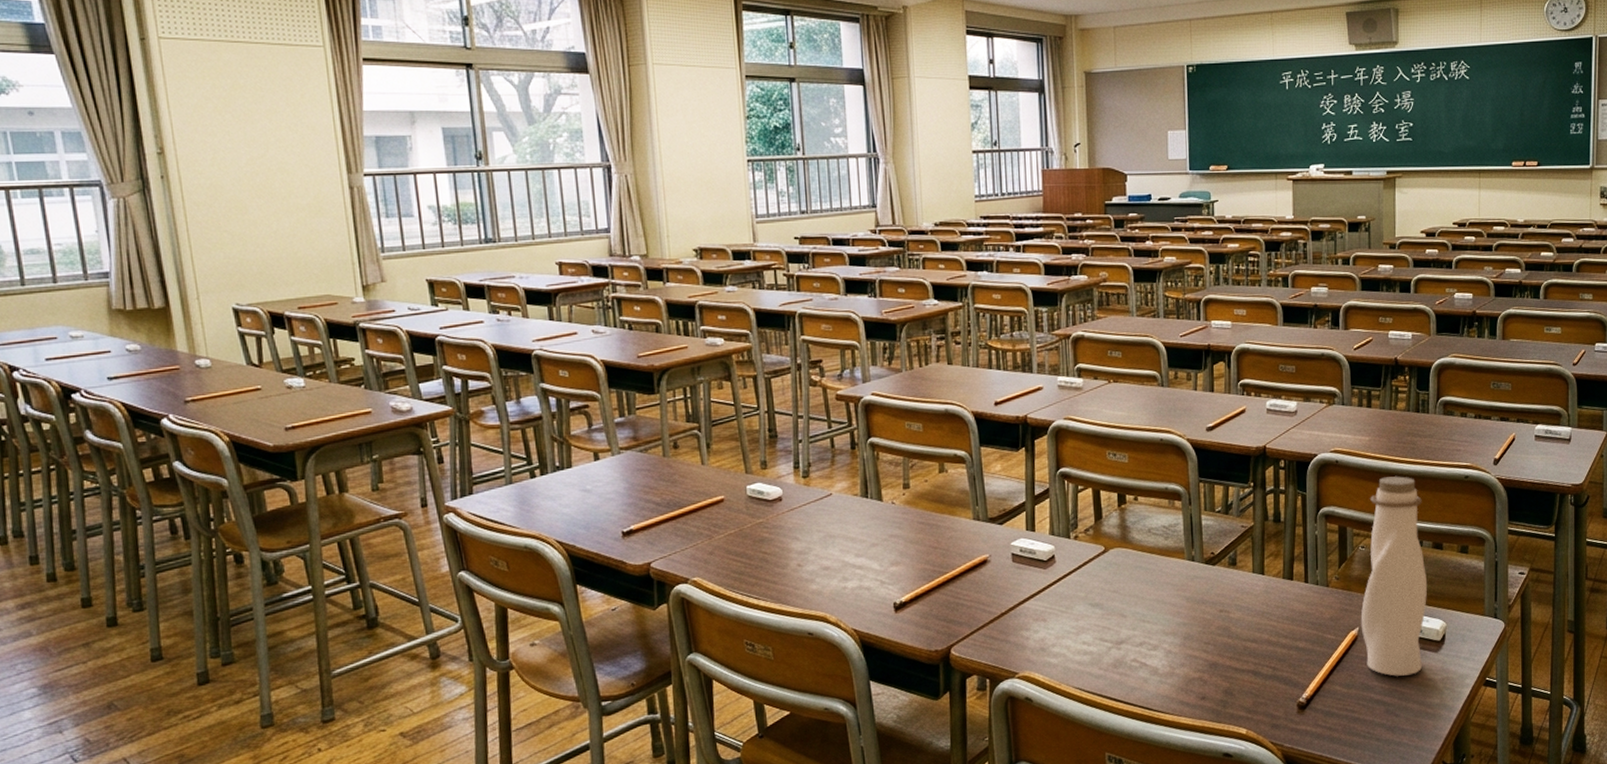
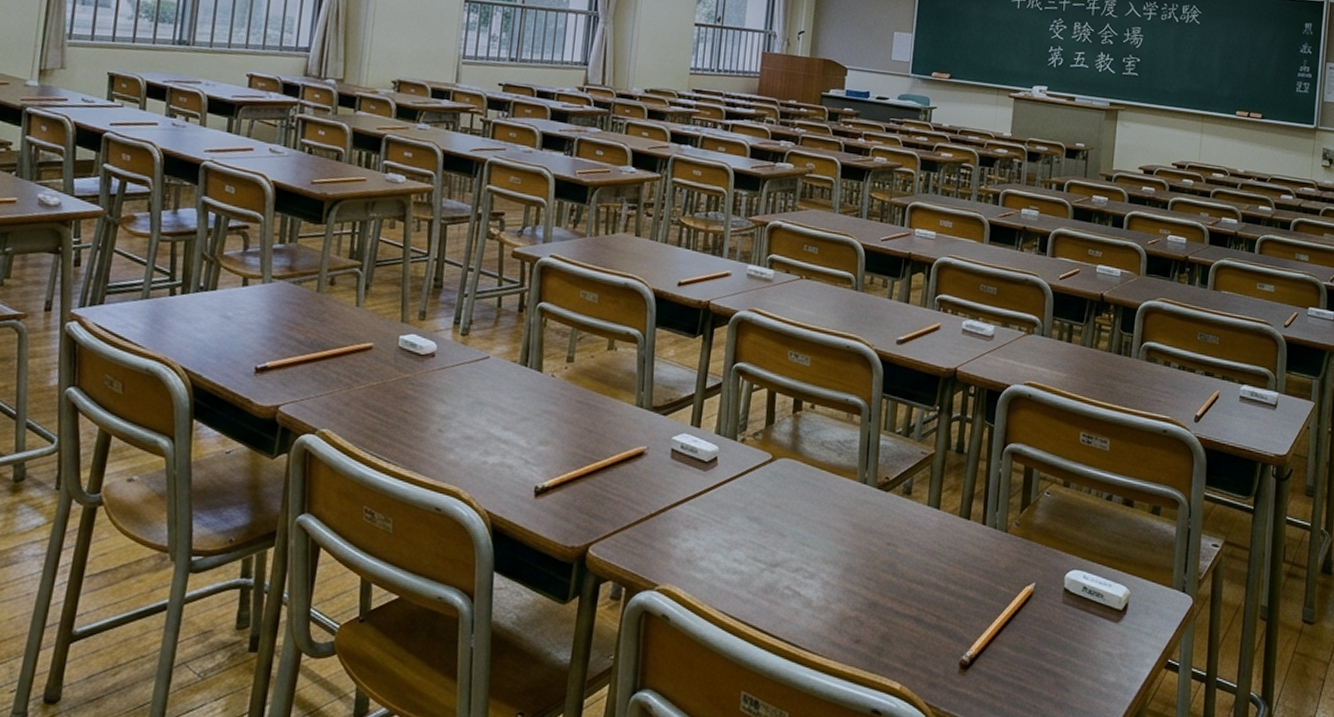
water bottle: present [1360,476,1428,676] -> none [1038,419,1116,645]

